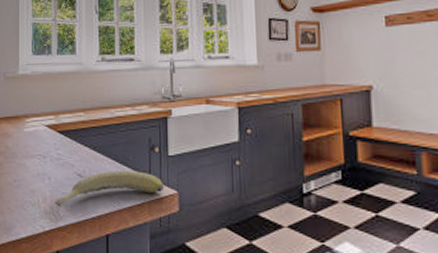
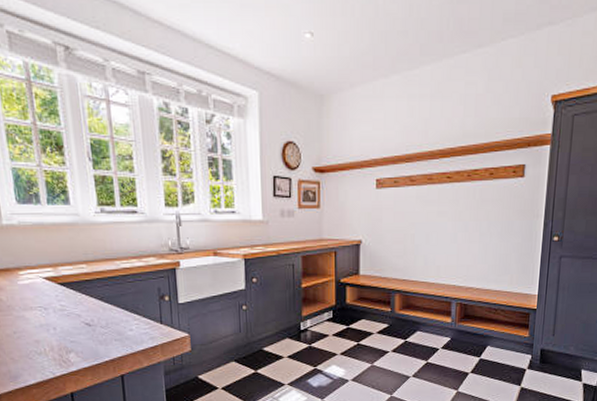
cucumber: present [55,170,165,207] -> none [63,317,176,354]

